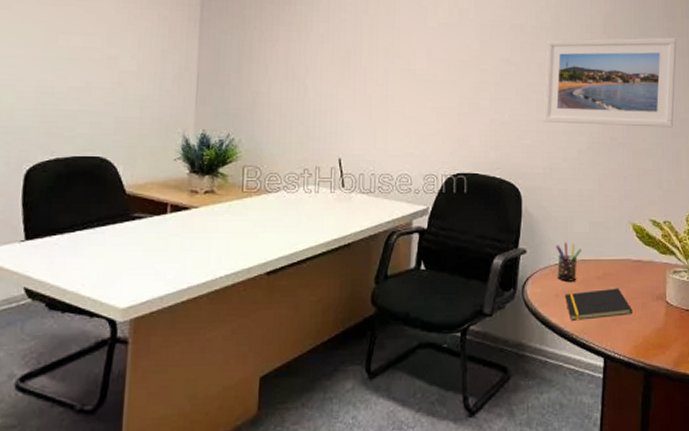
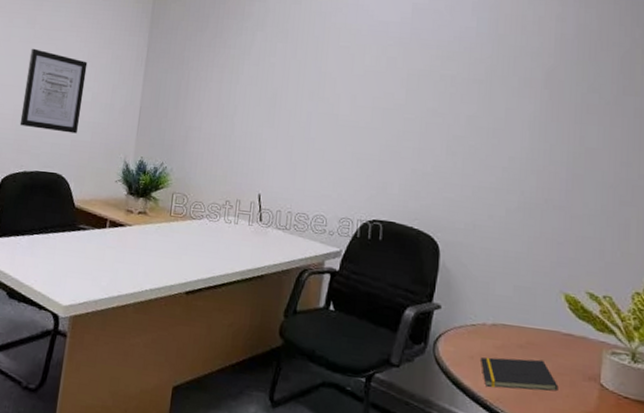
wall art: none [45,12,128,109] -> present [19,48,88,134]
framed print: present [543,37,677,128] -> none [469,92,633,195]
pen holder: present [556,242,582,282] -> none [473,303,503,346]

